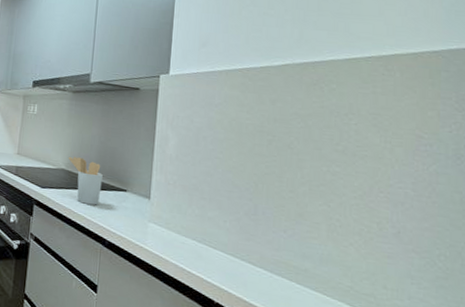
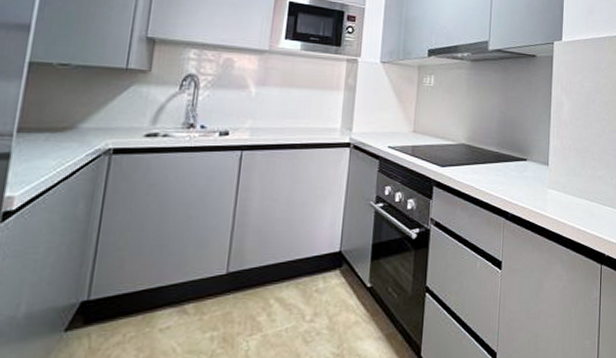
utensil holder: present [69,156,103,206] -> none [469,129,504,178]

